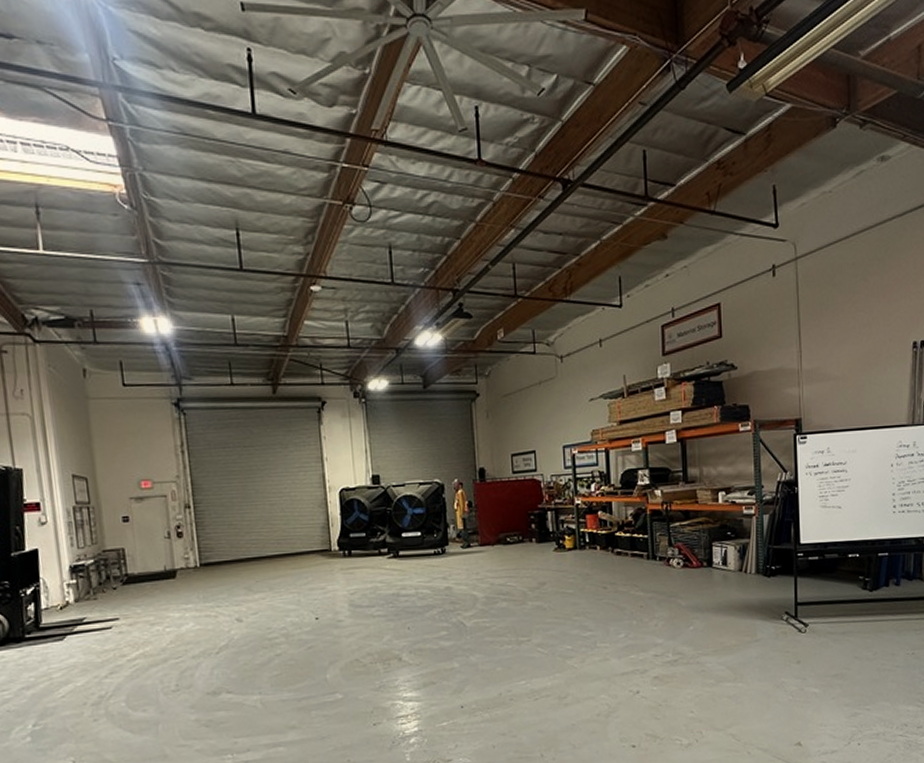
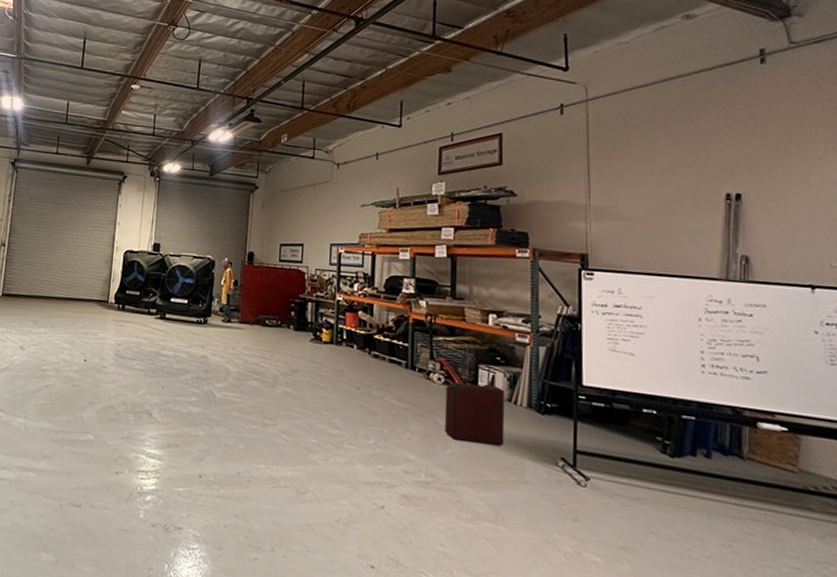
jerry can: none [685,559,738,617] -> present [444,381,505,446]

